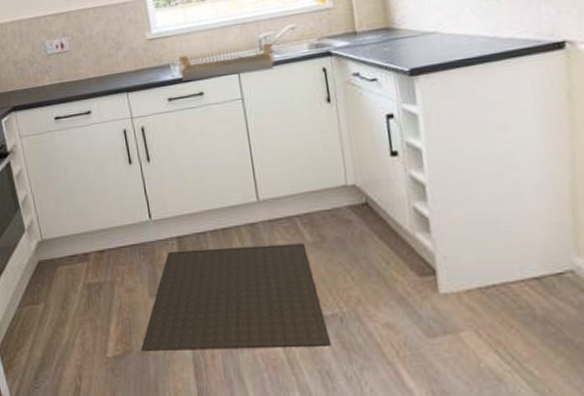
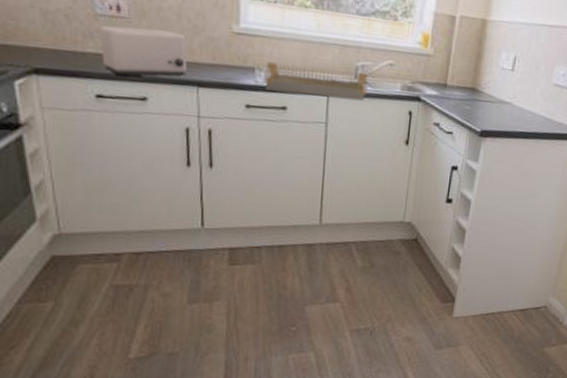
toaster: none [52,52,118,98] -> present [100,25,188,77]
doormat: present [141,243,331,351] -> none [170,262,358,354]

